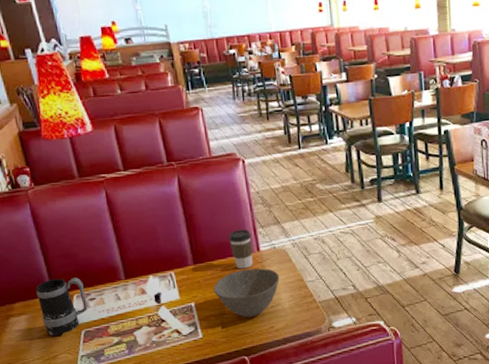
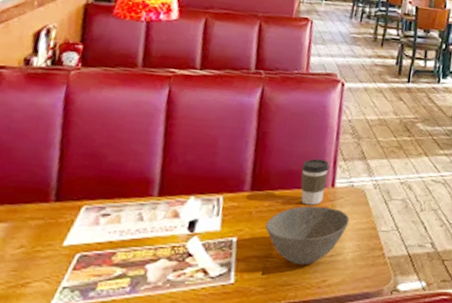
mug: present [35,277,88,336] -> none [25,181,101,257]

